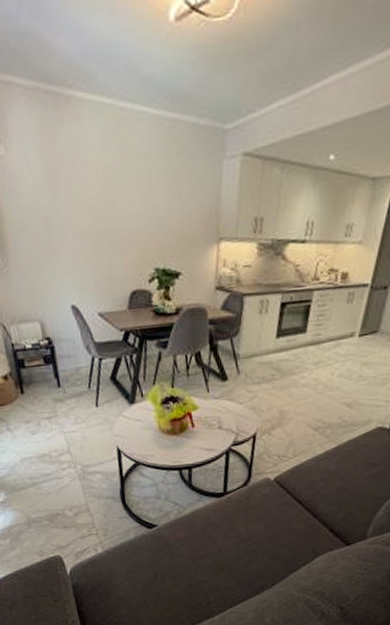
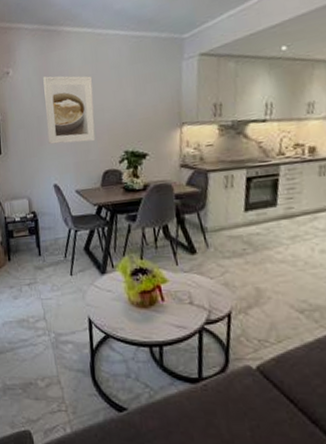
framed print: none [48,161,121,256] -> present [43,76,96,145]

